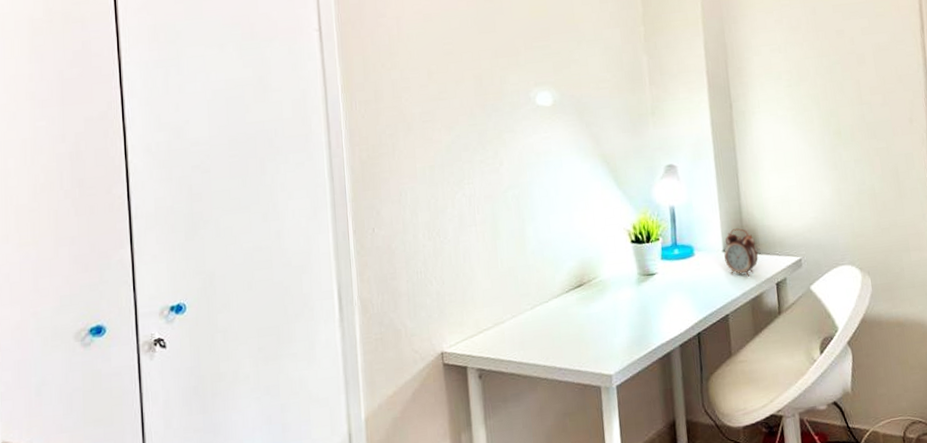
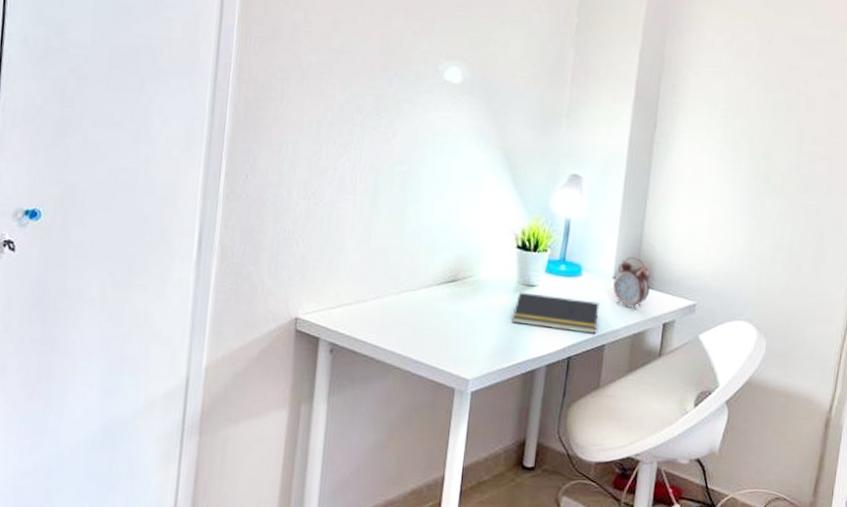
notepad: none [639,276,719,313] -> present [512,292,600,334]

